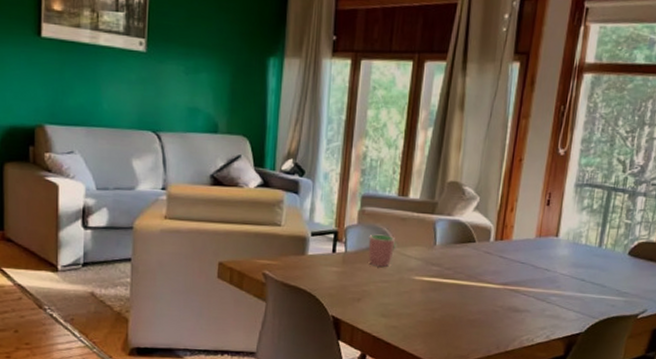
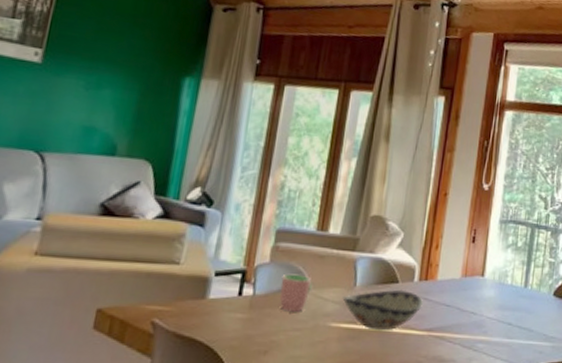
decorative bowl: none [424,248,499,284] -> present [342,289,423,331]

